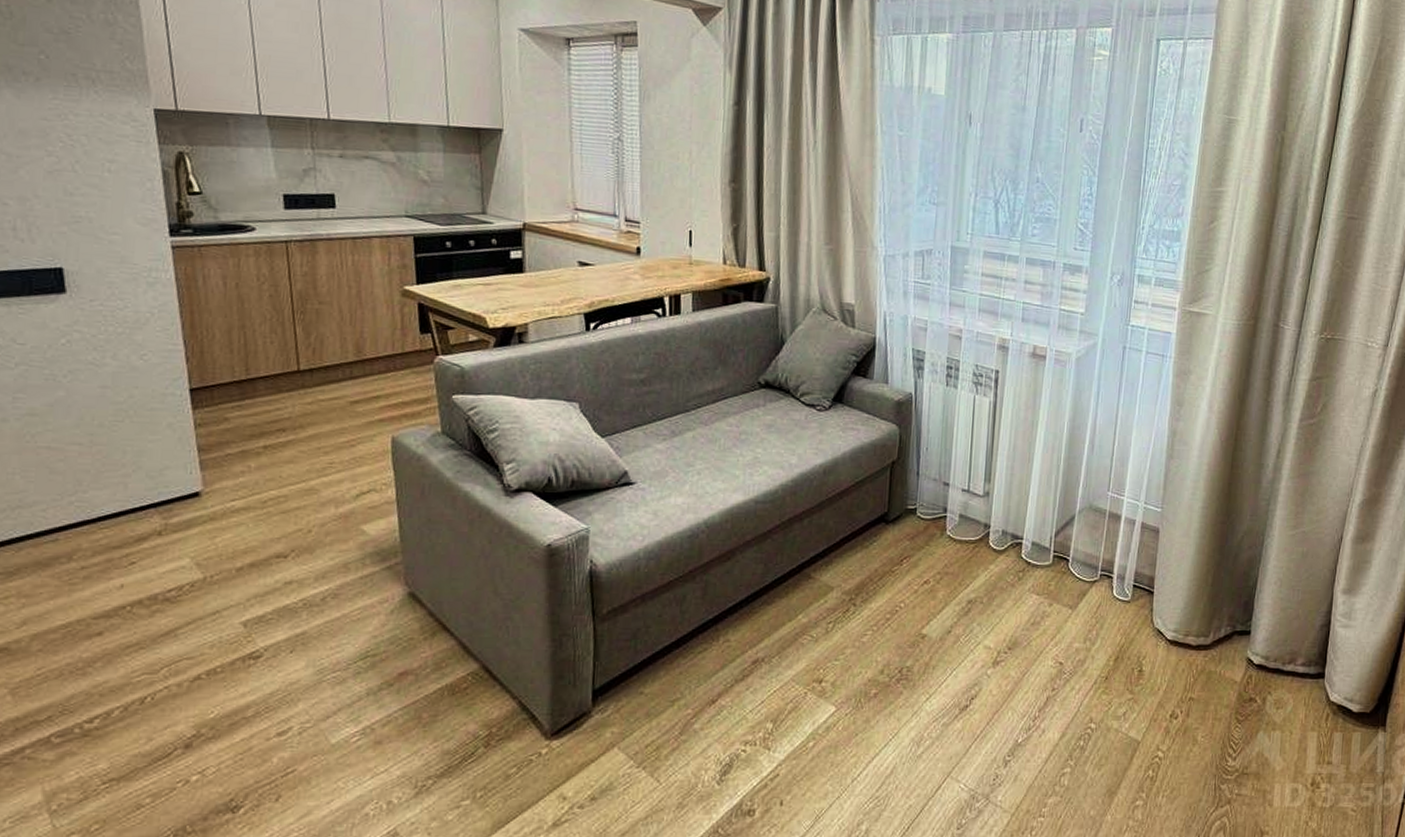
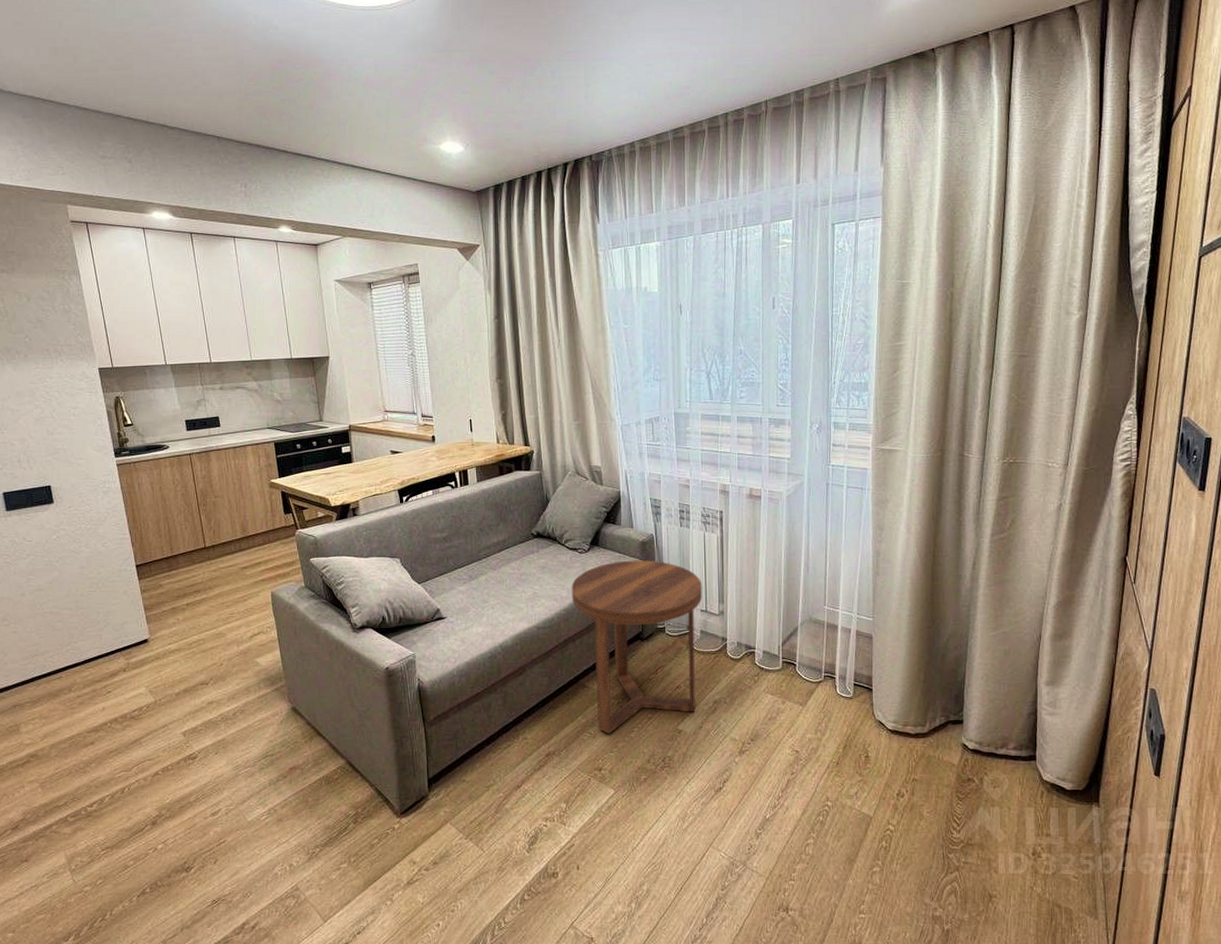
side table: none [802,423,967,638] -> present [571,560,703,734]

